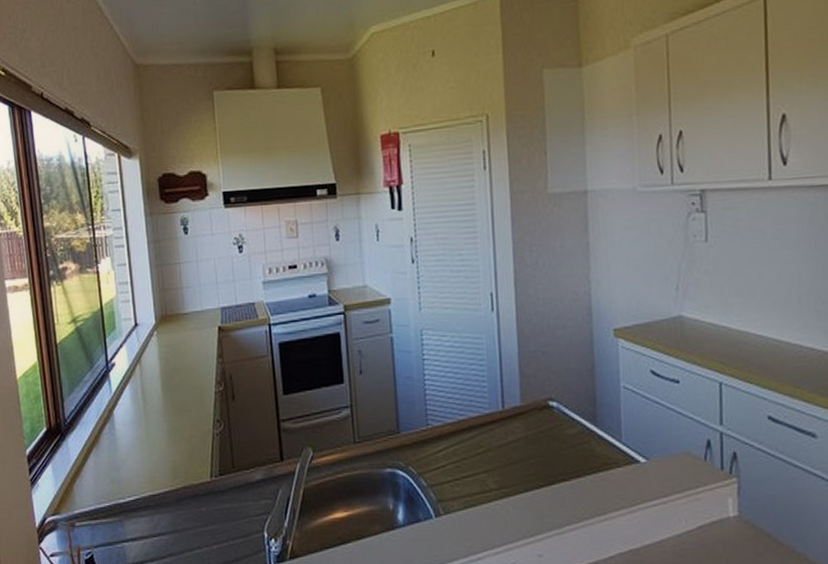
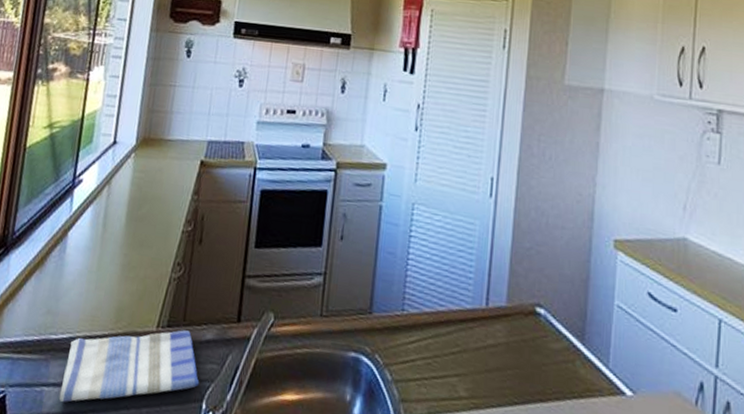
dish towel: none [138,476,258,552] -> present [58,330,200,403]

